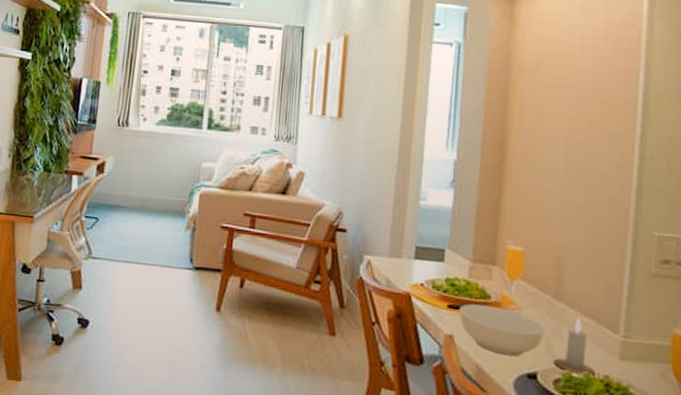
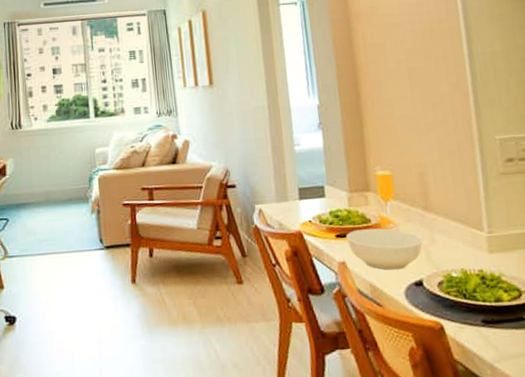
candle: present [554,317,595,376] -> none [434,223,471,274]

